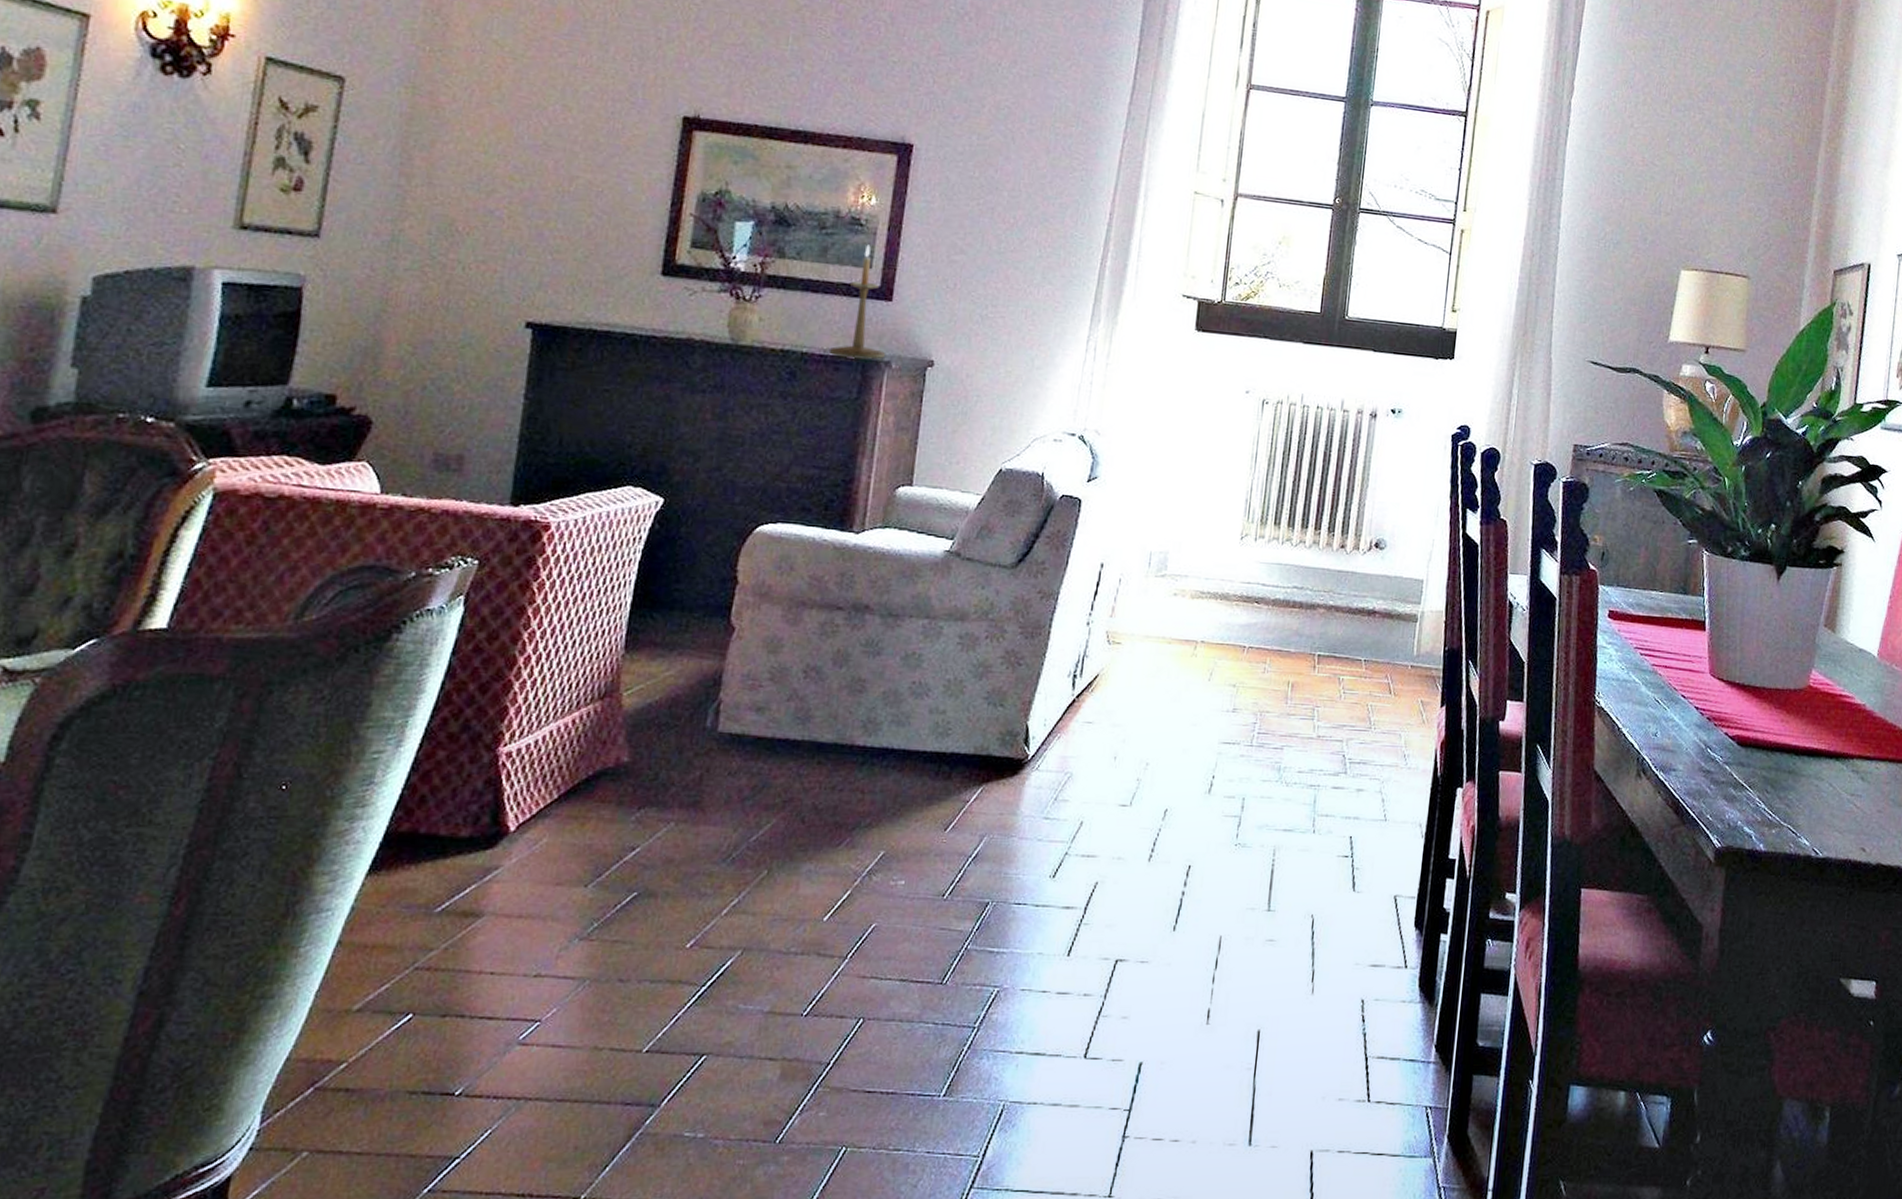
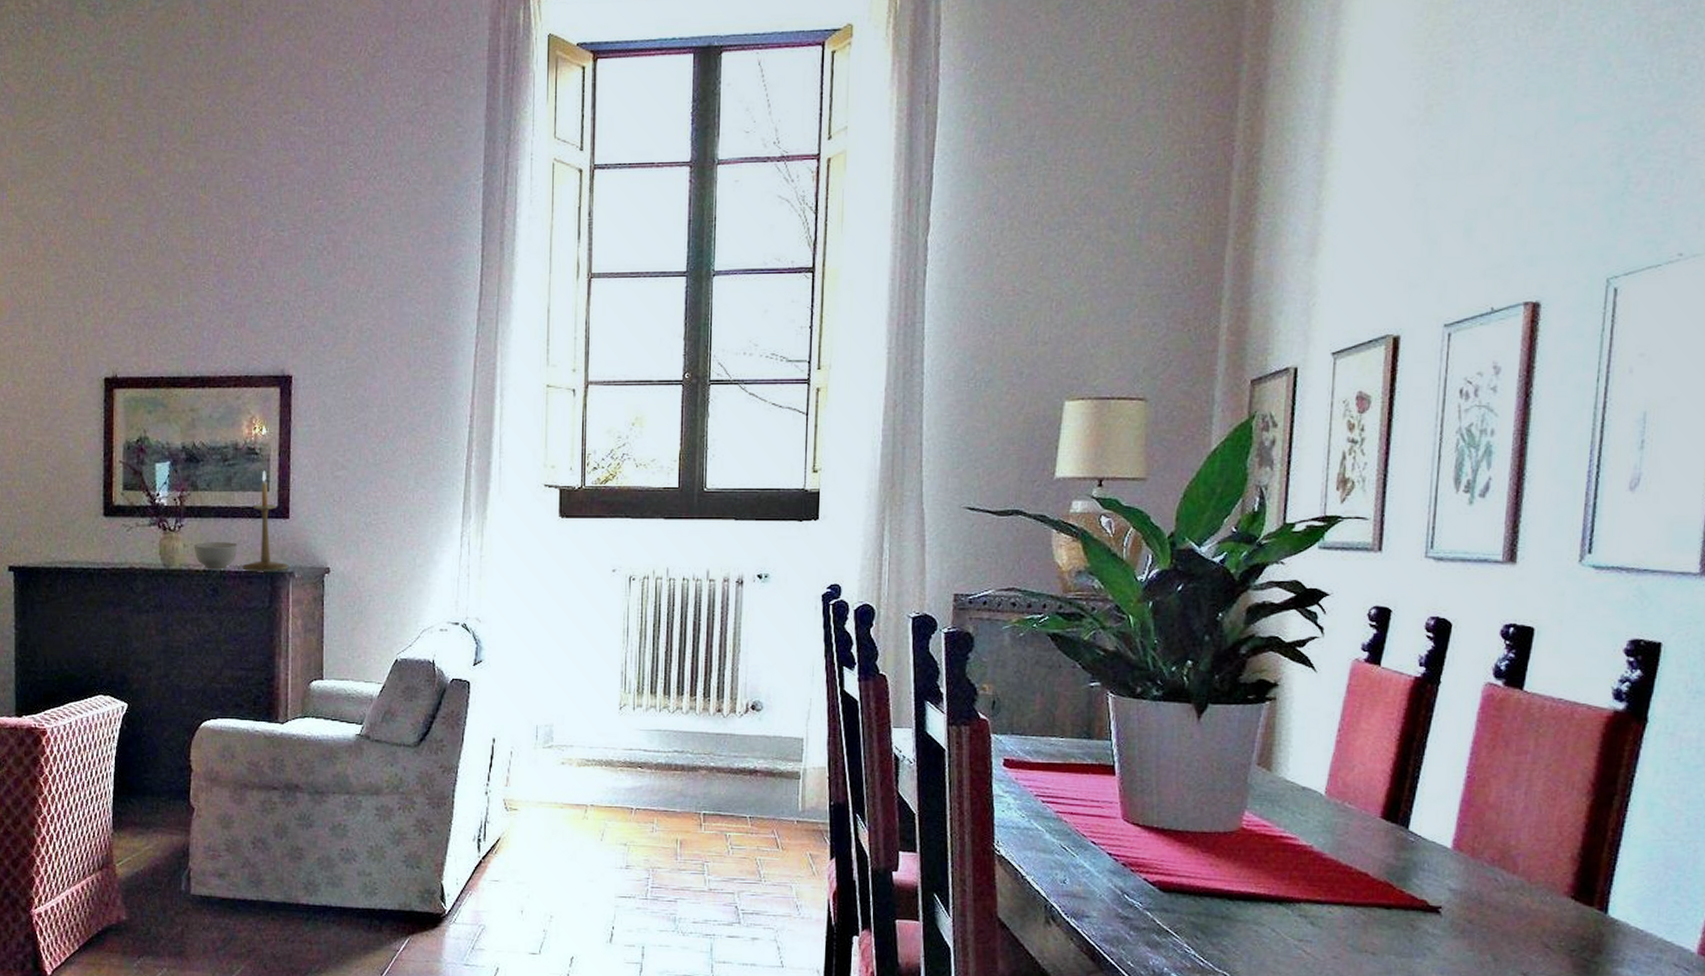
bowl: none [771,317,827,351] -> present [194,542,238,569]

